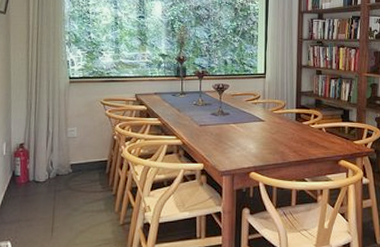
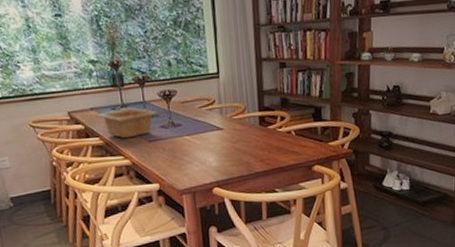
serving bowl: none [157,96,212,121] -> present [95,107,160,139]

